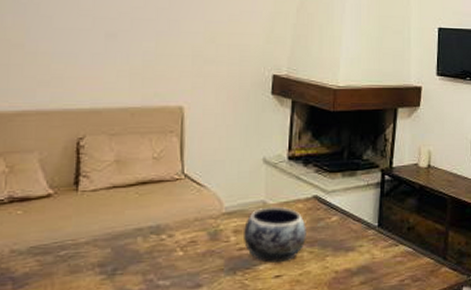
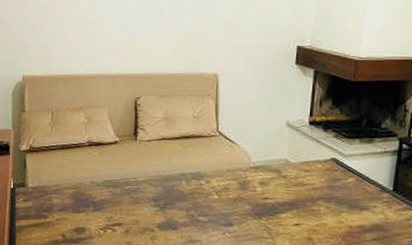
decorative bowl: present [242,206,306,263] -> none [267,164,324,213]

